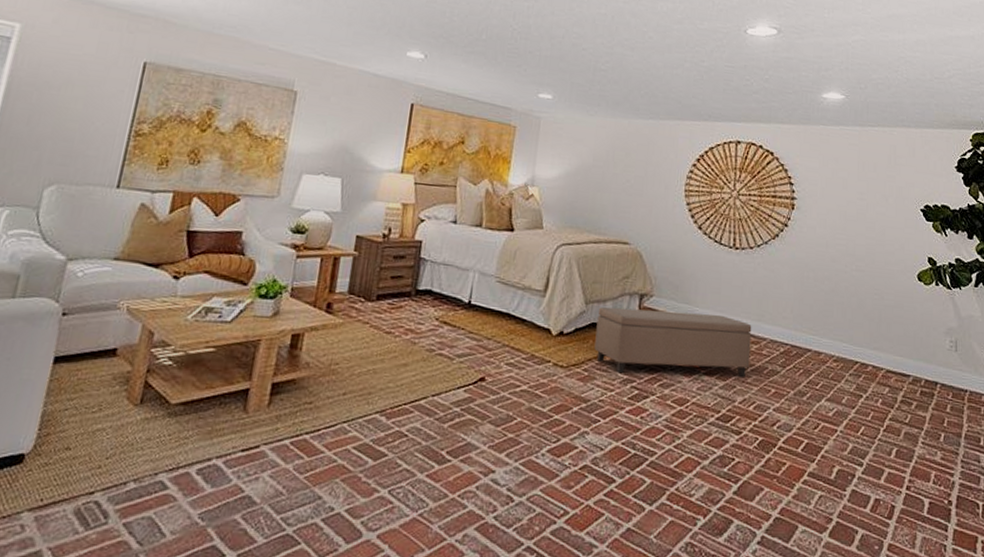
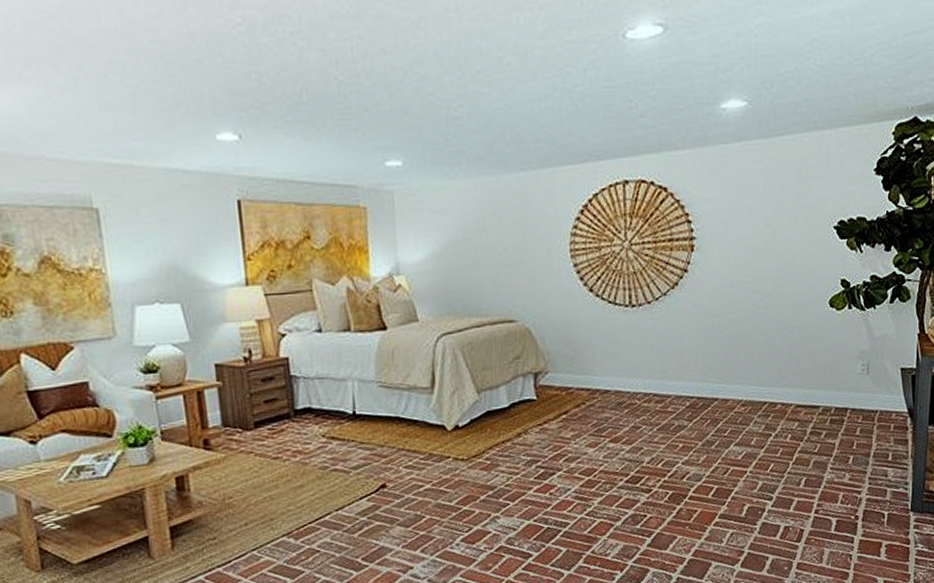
ottoman: present [594,306,752,377] -> none [491,379,656,456]

